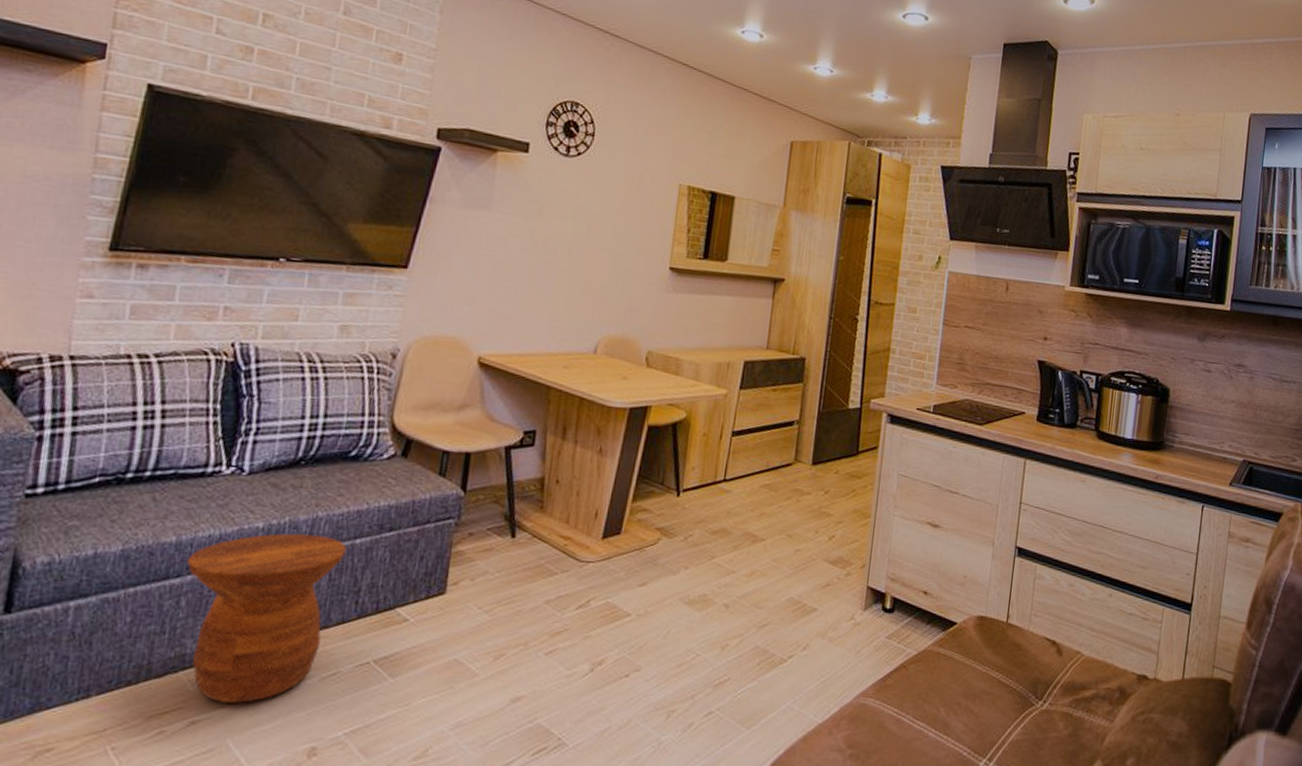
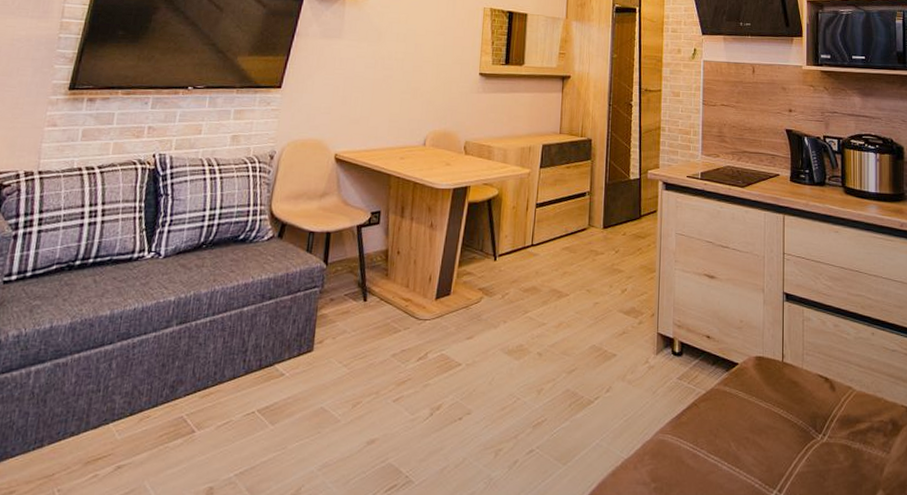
side table: present [187,533,347,703] -> none [117,304,237,449]

